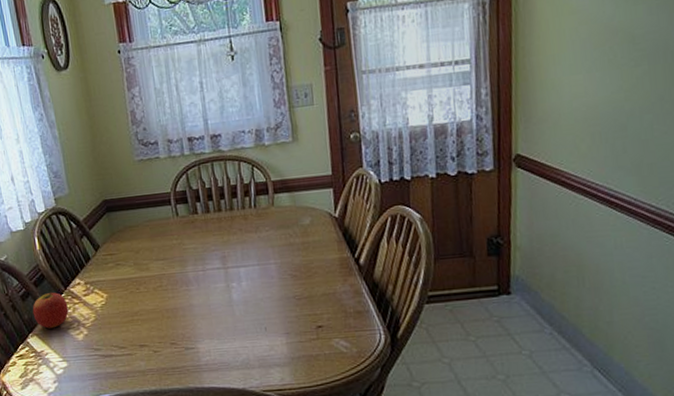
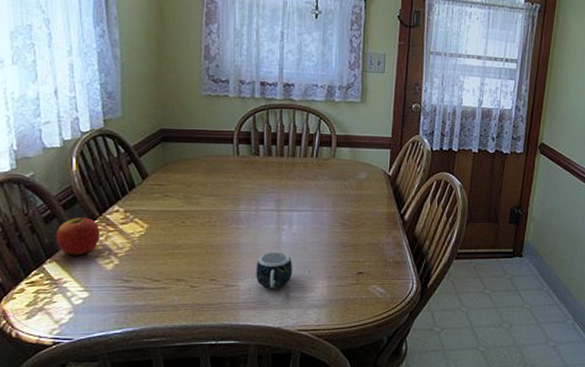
mug: none [211,310,249,349] -> present [256,251,293,288]

